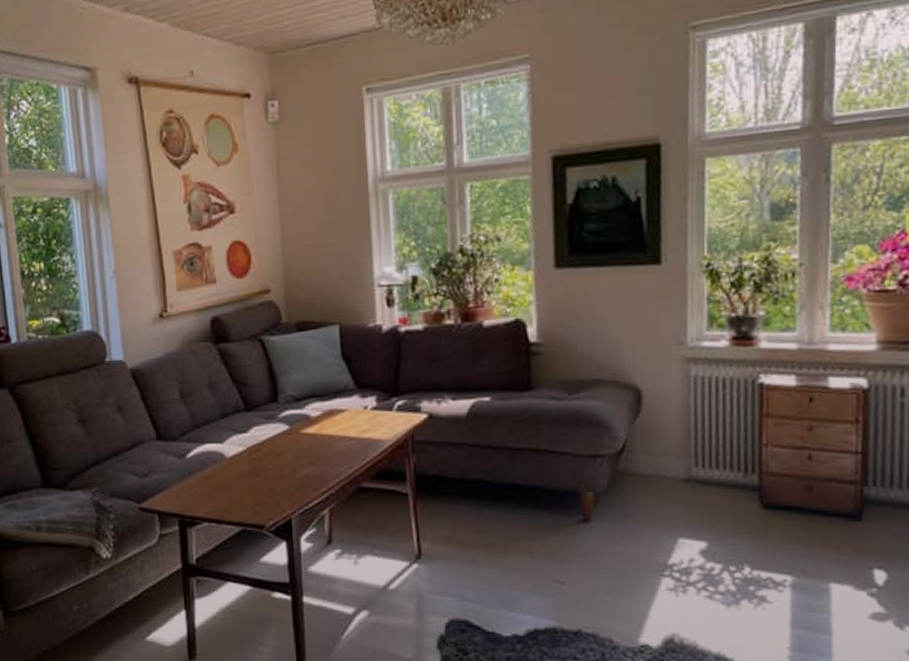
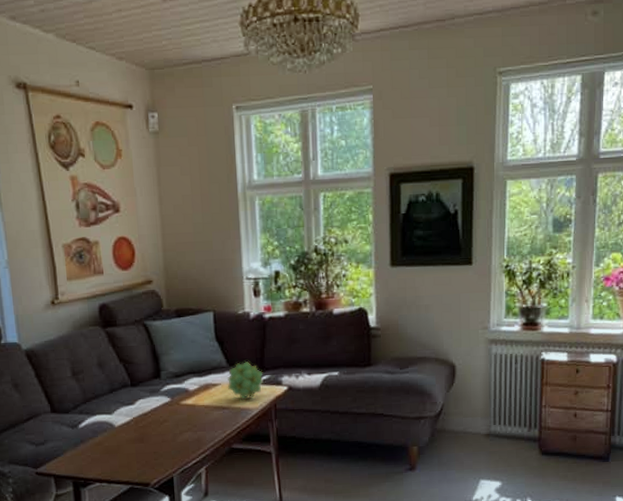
decorative ball: none [355,384,399,429] -> present [227,361,264,400]

